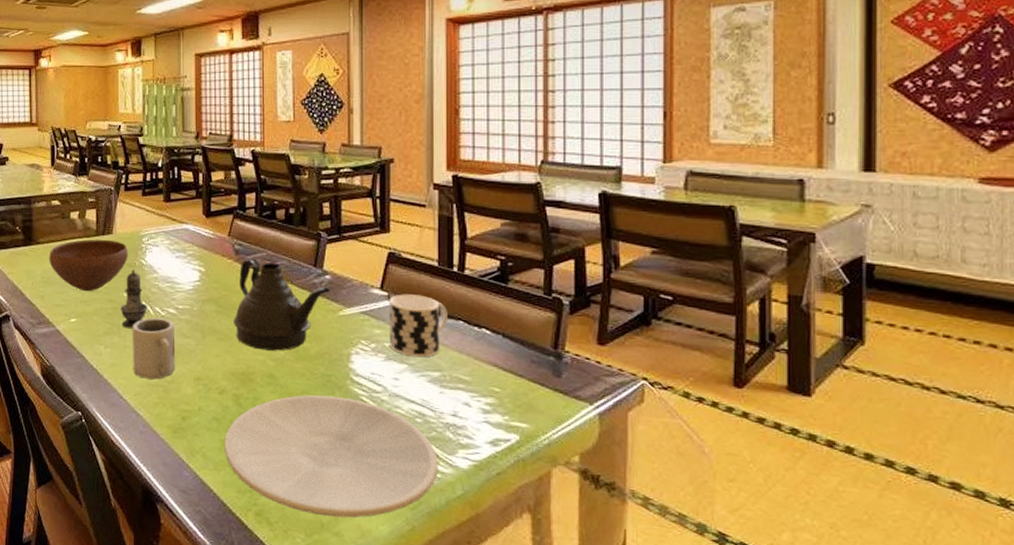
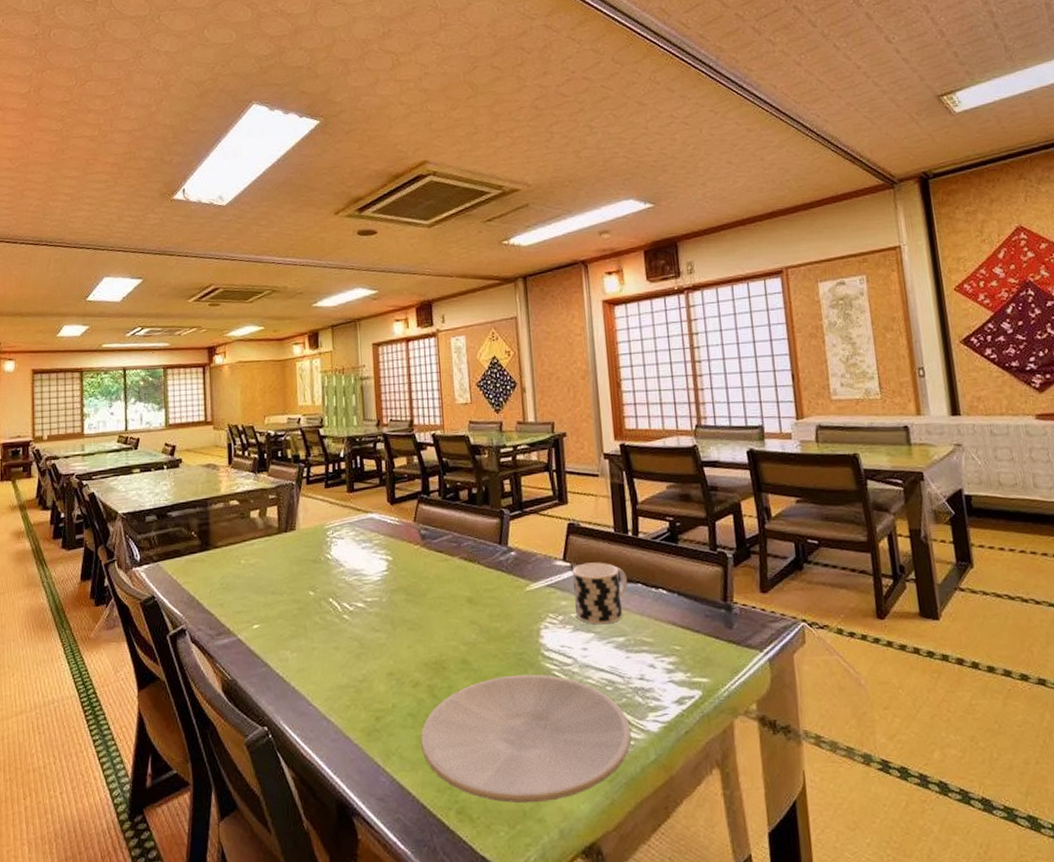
bowl: present [49,239,128,292] -> none [228,537,313,594]
salt shaker: present [120,269,148,329] -> none [306,565,335,629]
cup: present [132,318,176,380] -> none [320,613,367,681]
teapot: present [233,258,330,351] -> none [423,542,516,635]

